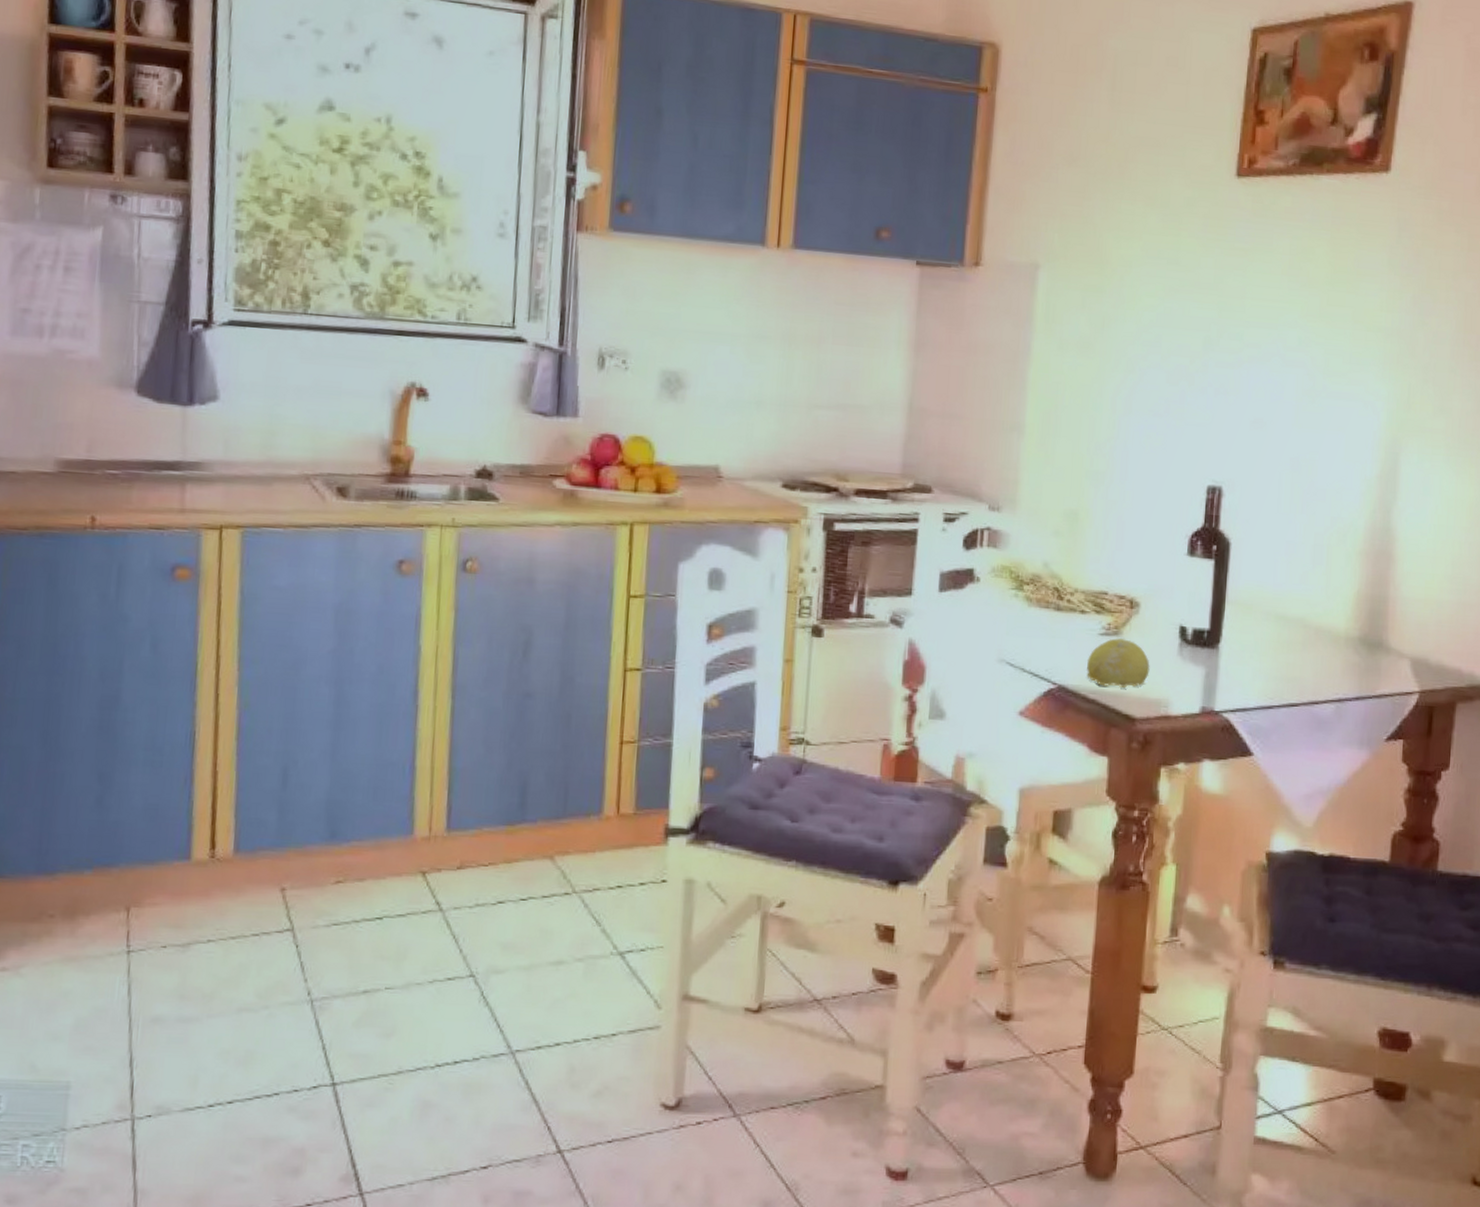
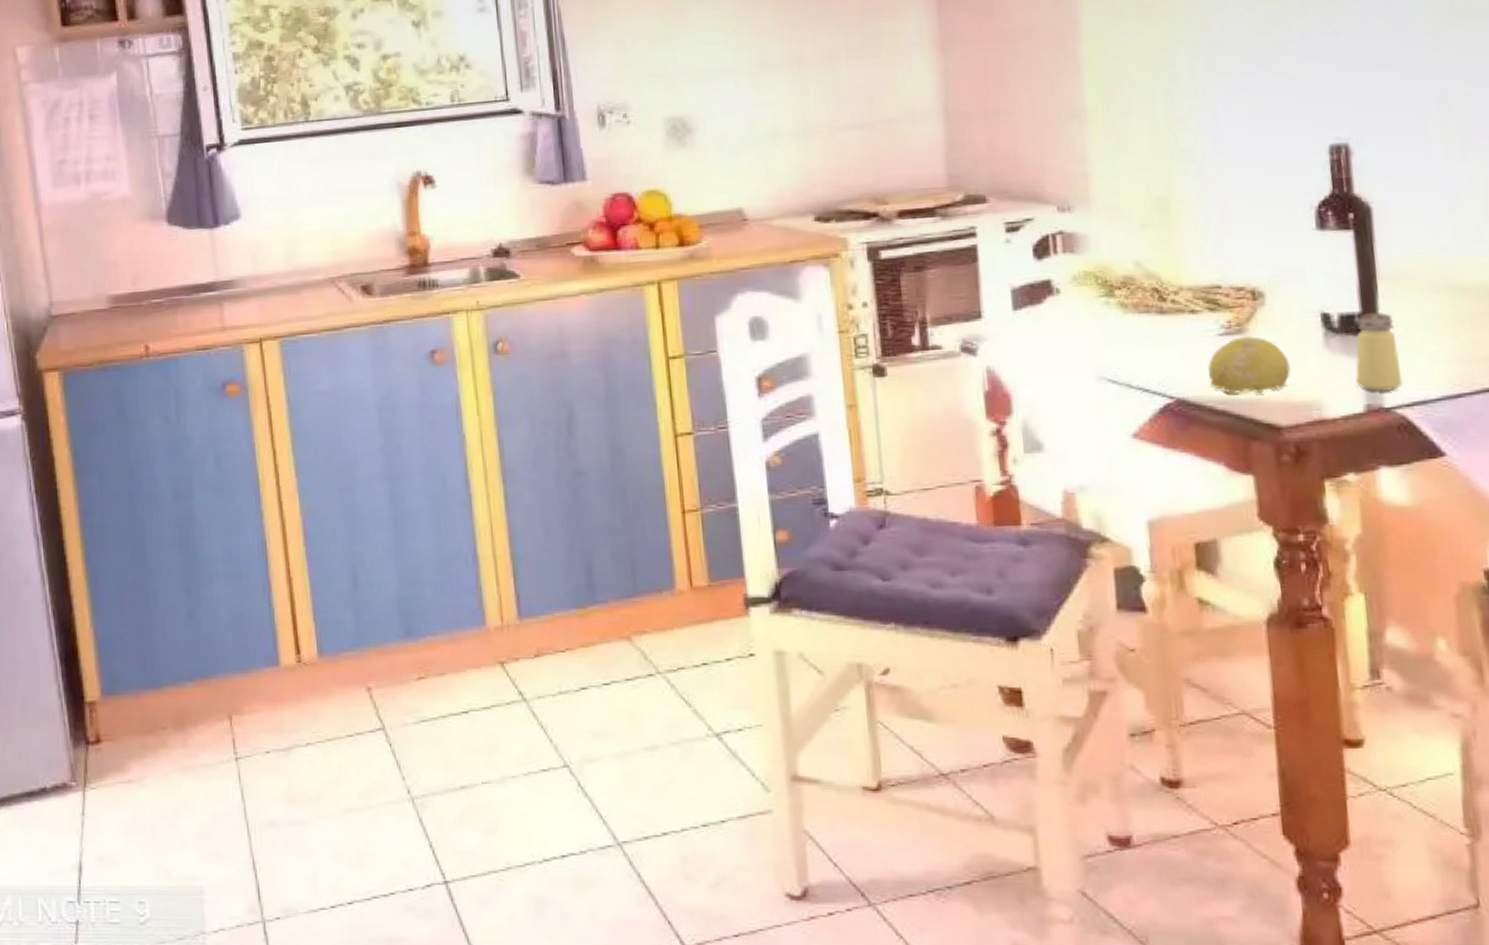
saltshaker: none [1197,630,1232,697] -> present [1355,312,1403,391]

